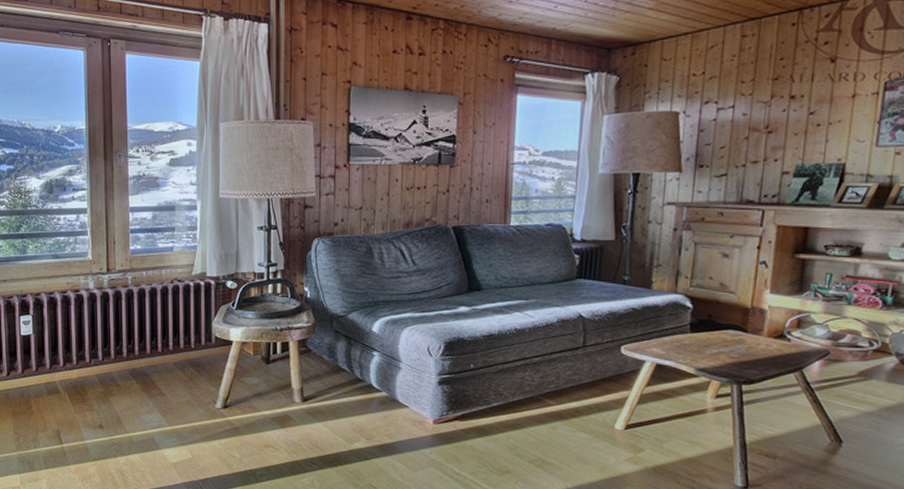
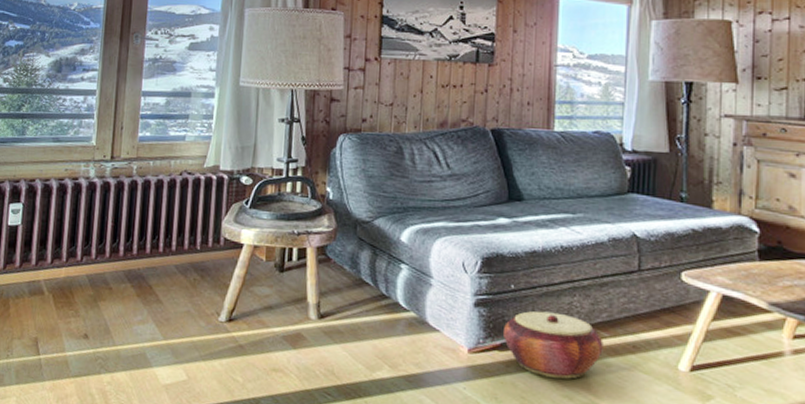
woven basket: none [464,385,551,441] -> present [504,311,603,379]

